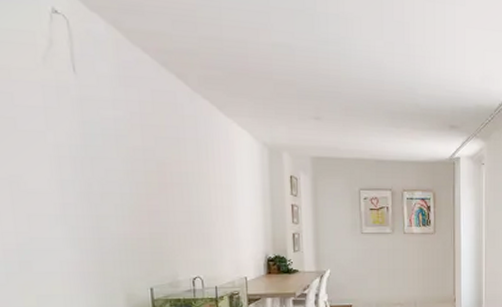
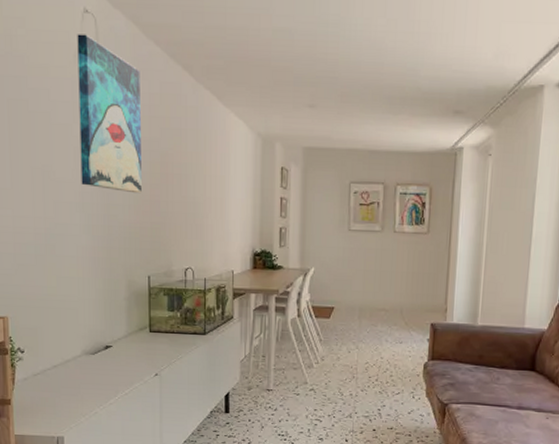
wall art: none [45,35,137,204] -> present [77,34,142,194]

